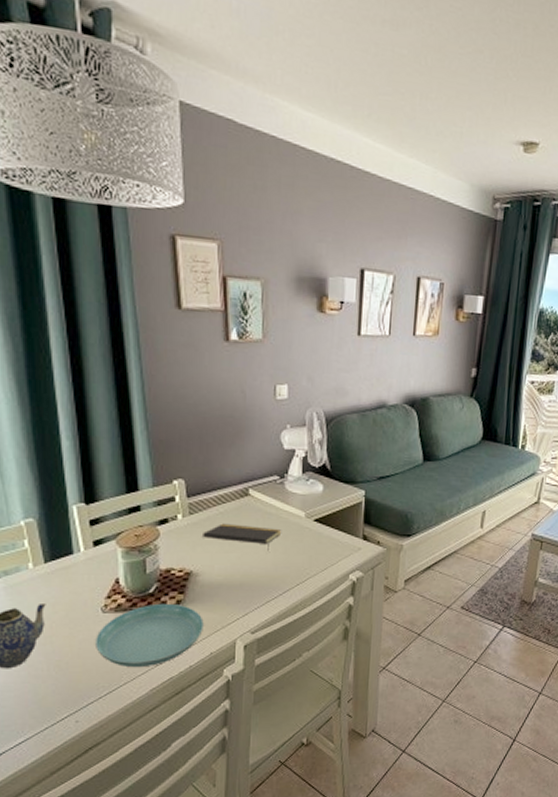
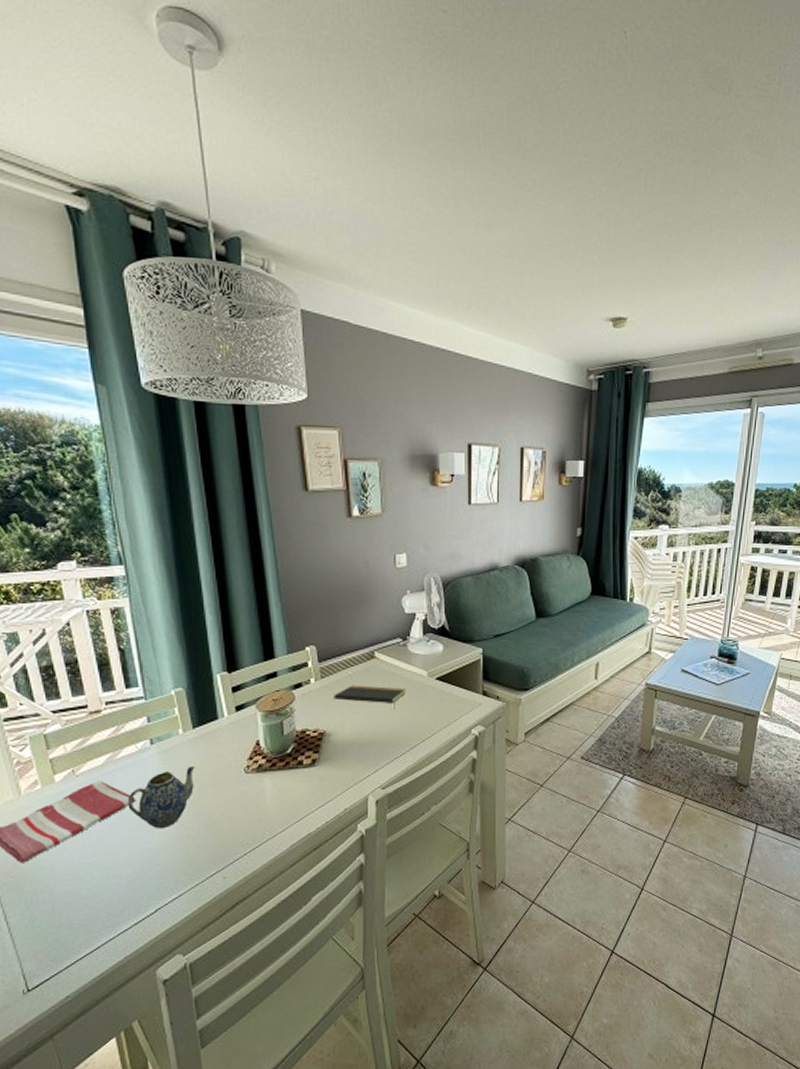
saucer: present [96,603,204,668] -> none [240,762,337,825]

